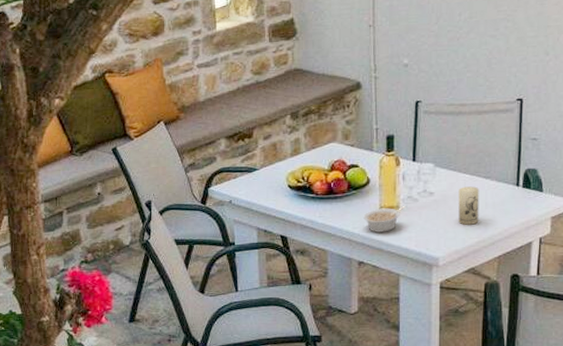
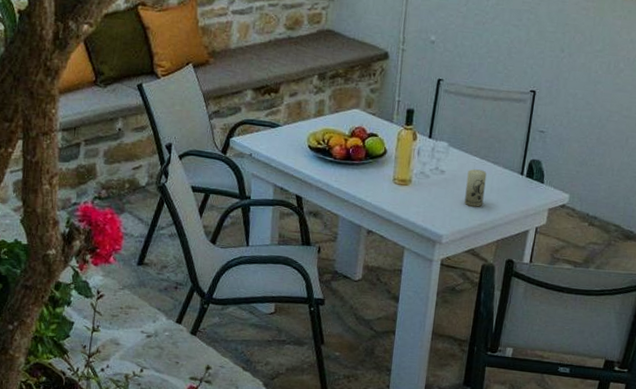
legume: present [363,206,406,232] -> none [377,180,418,204]

